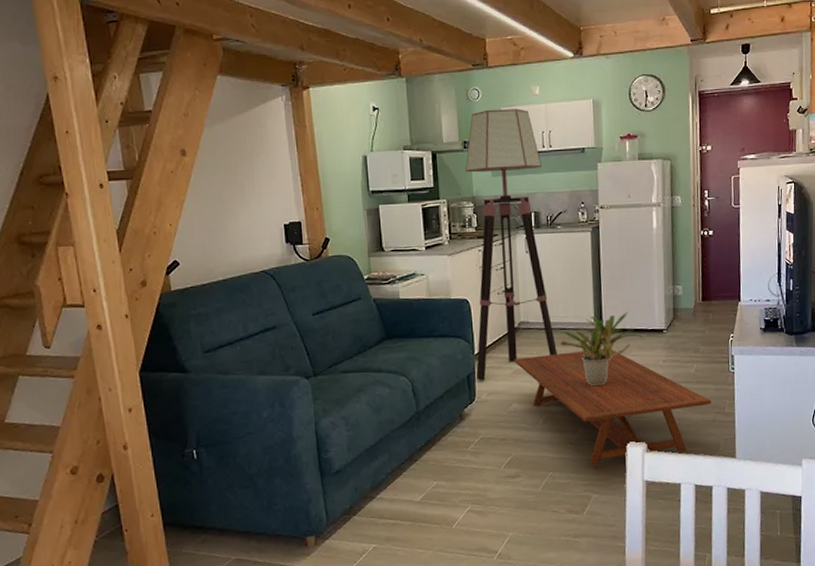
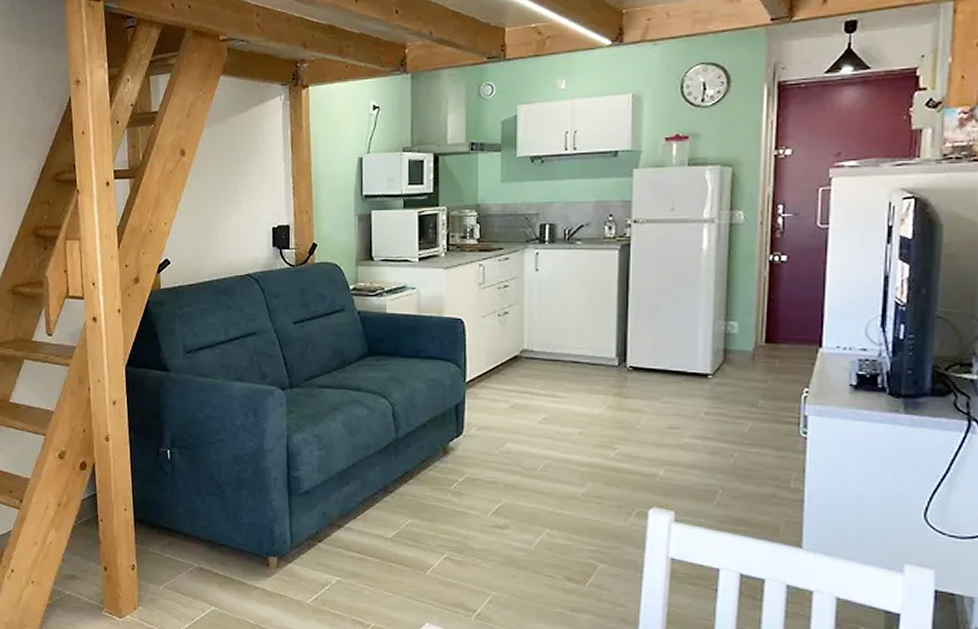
floor lamp: present [465,109,557,381] -> none [465,106,566,413]
coffee table: present [514,348,712,466] -> none [512,390,771,530]
potted plant: present [556,311,643,386] -> none [566,347,679,435]

